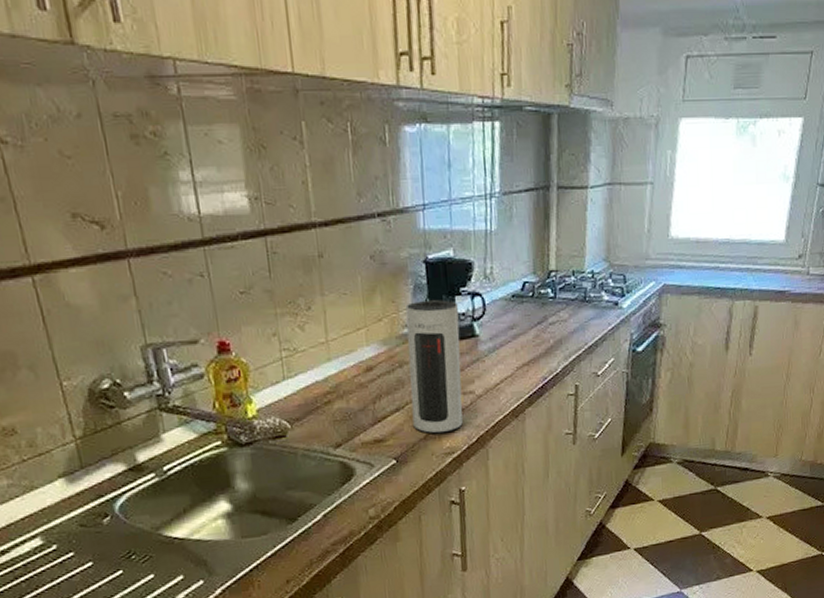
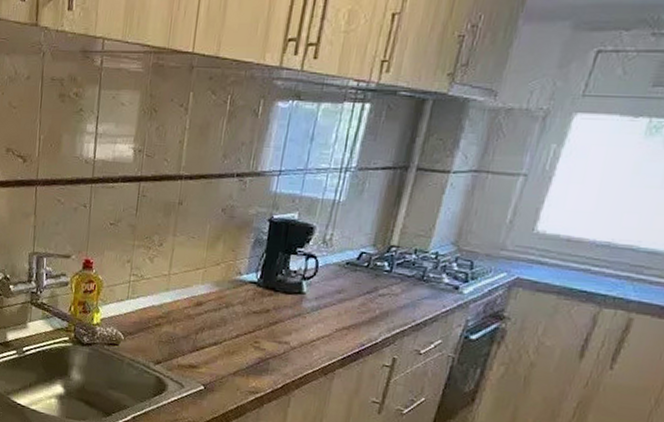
speaker: present [405,299,463,434] -> none [226,253,292,374]

